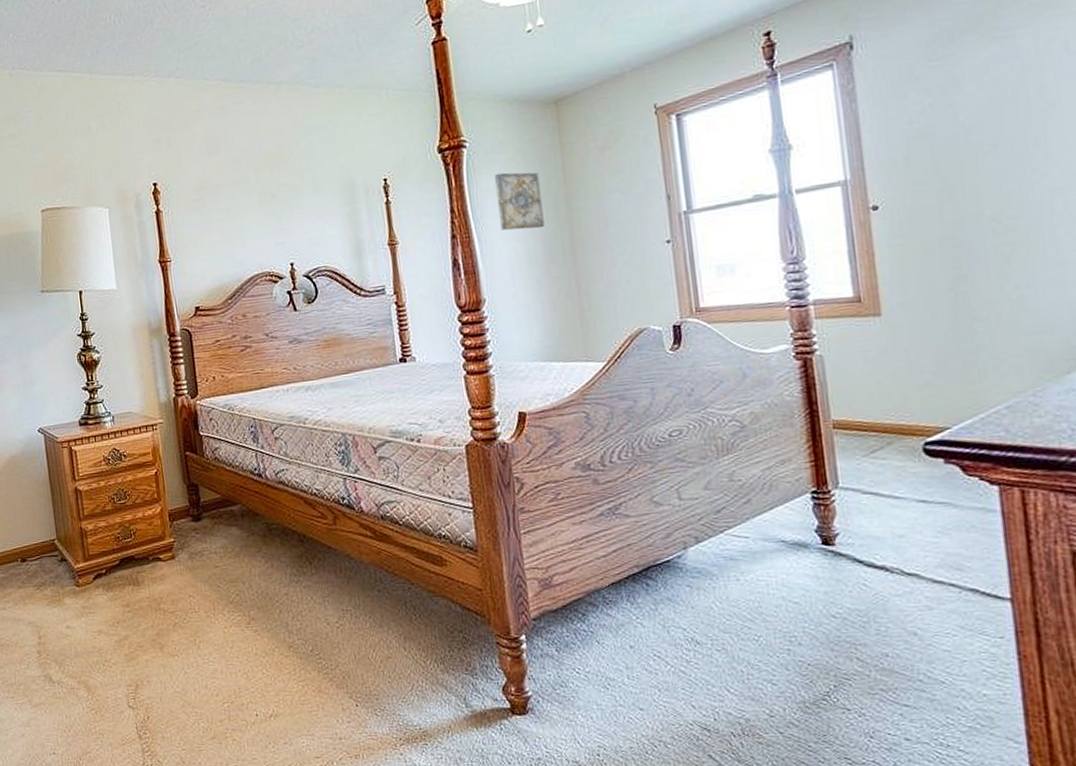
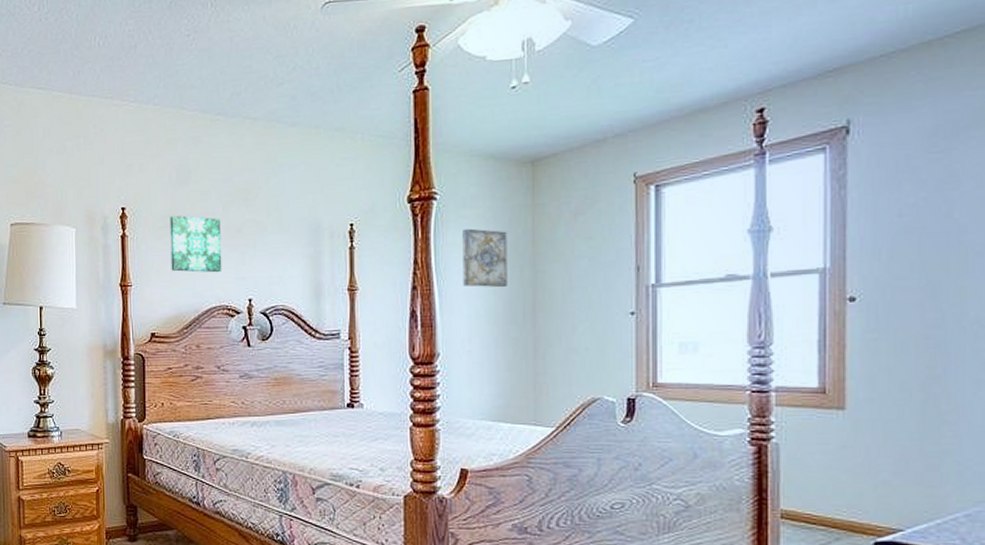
wall art: none [203,185,261,243] -> present [170,215,222,273]

